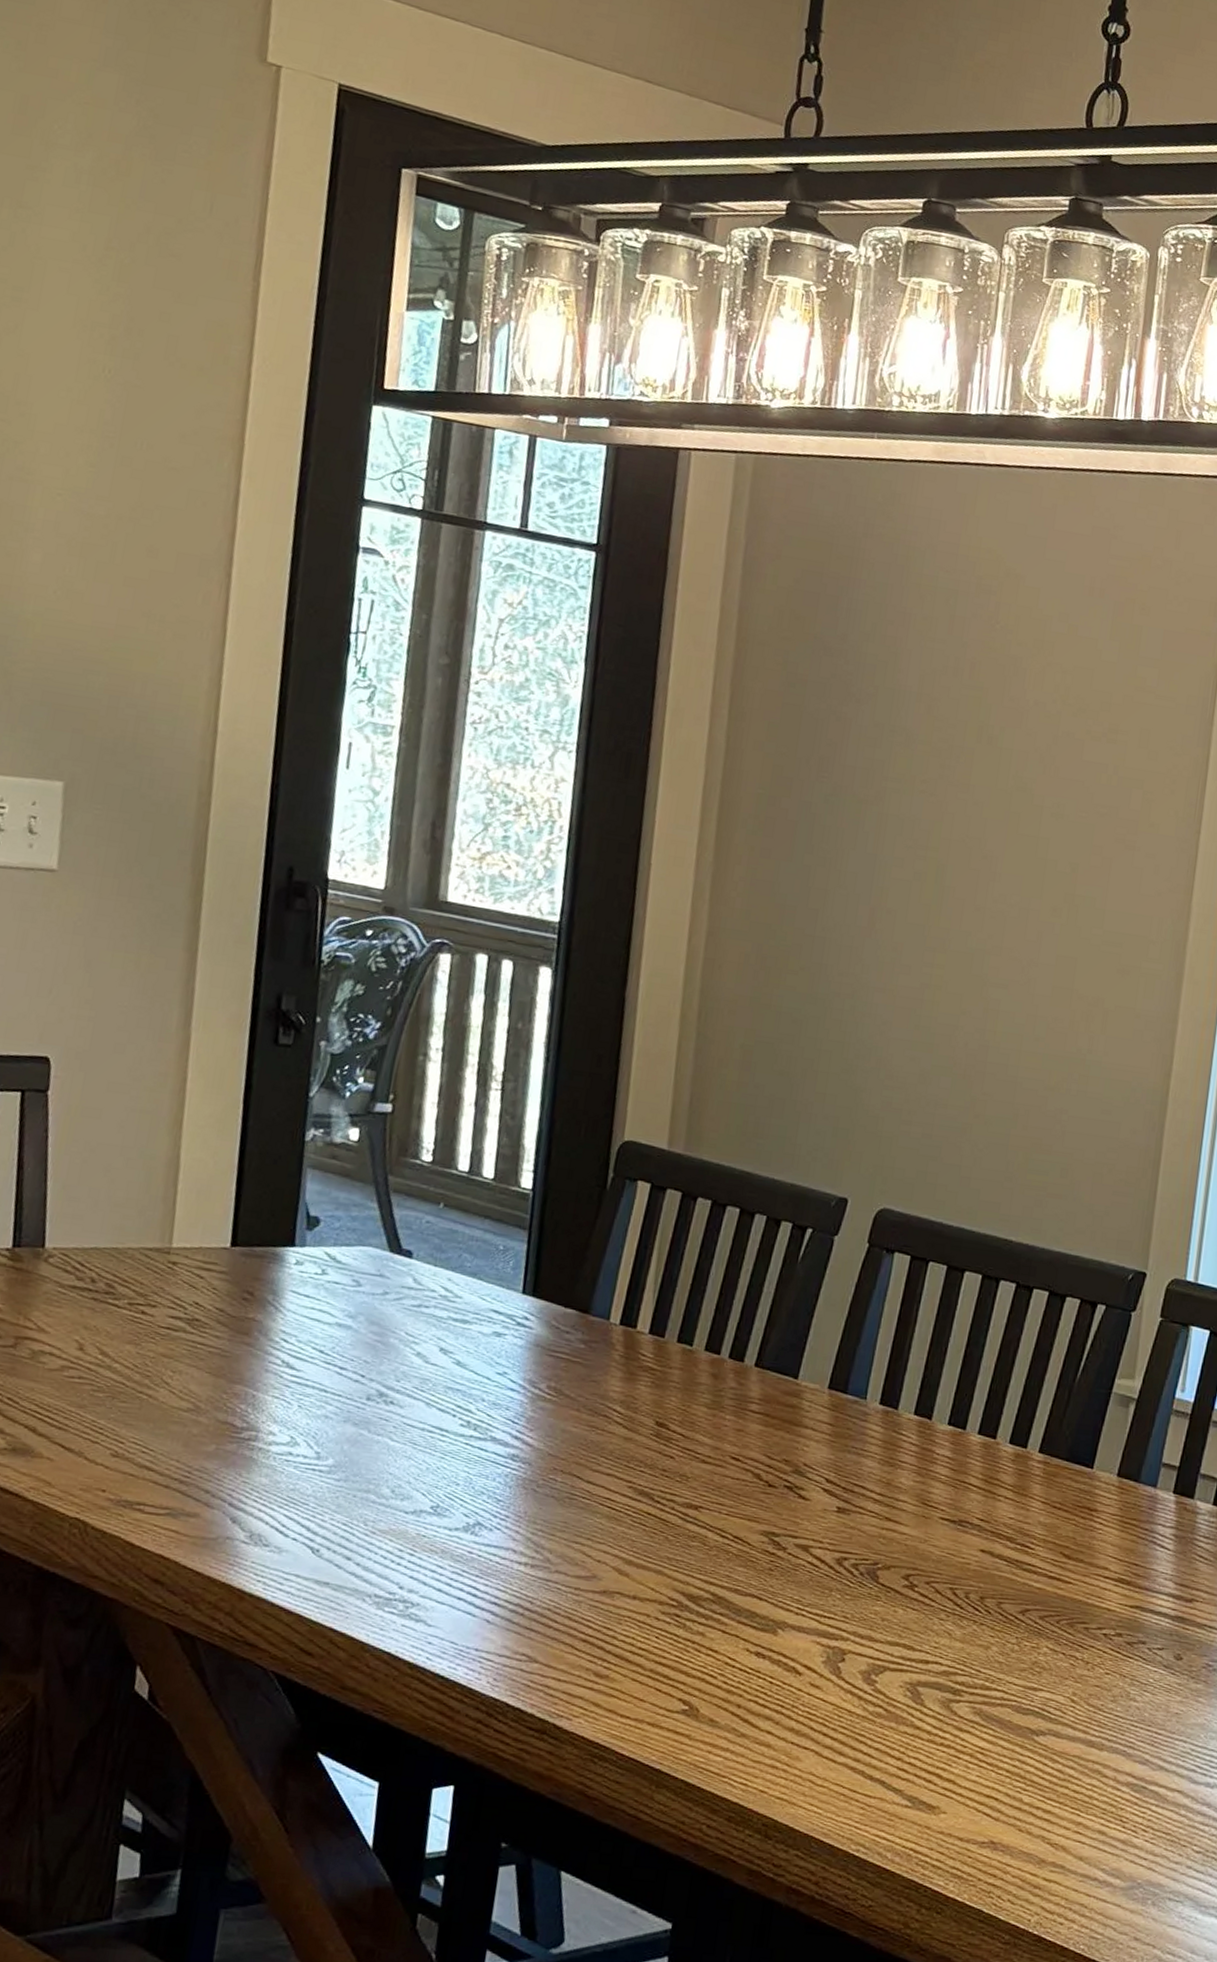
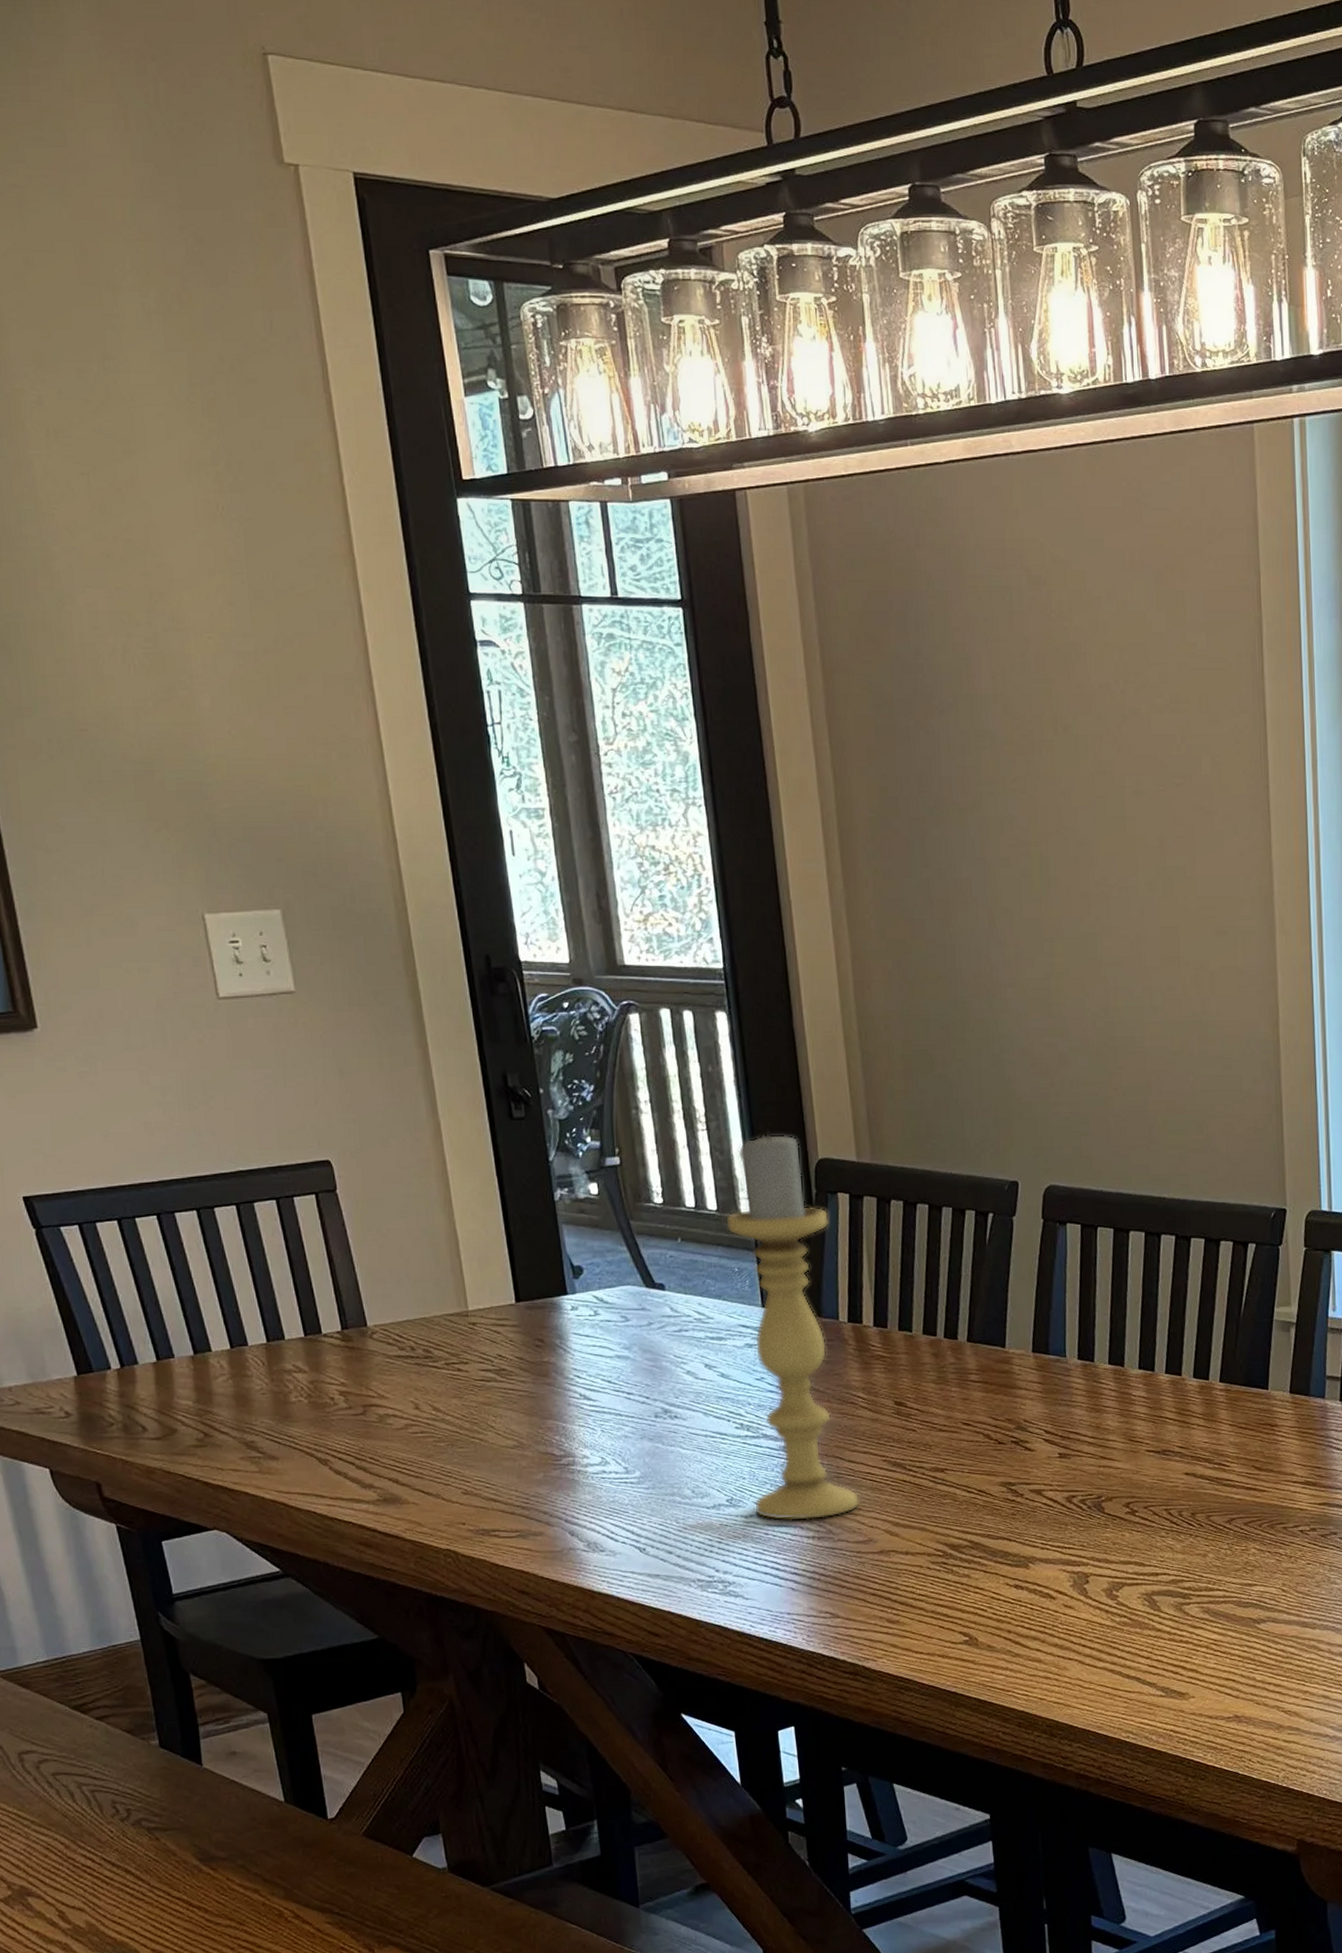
candle holder: none [461,1100,623,1545] -> present [726,1129,860,1522]

